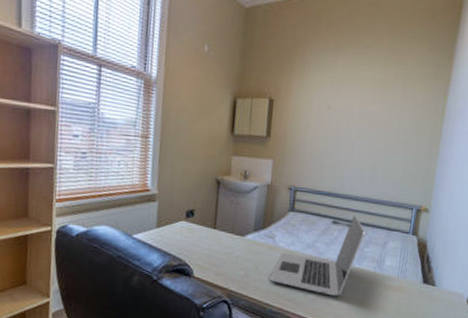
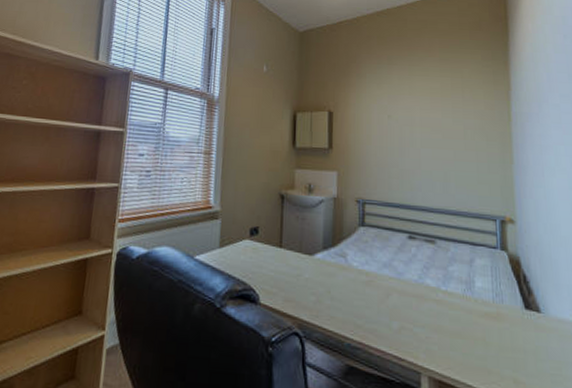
laptop: present [268,215,366,296] -> none [344,228,448,327]

